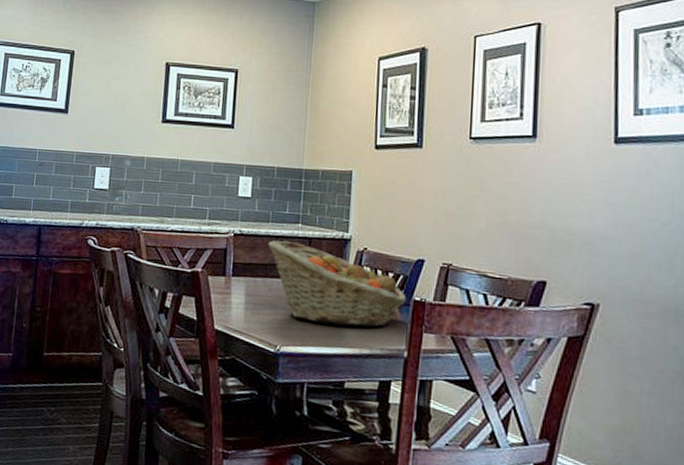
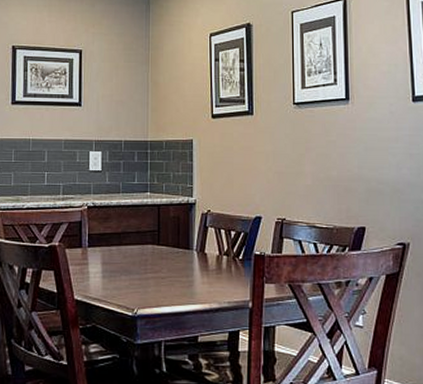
fruit basket: present [268,240,407,327] -> none [120,209,248,284]

